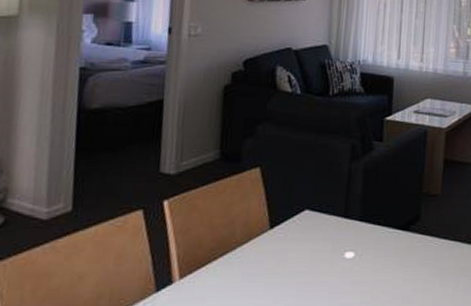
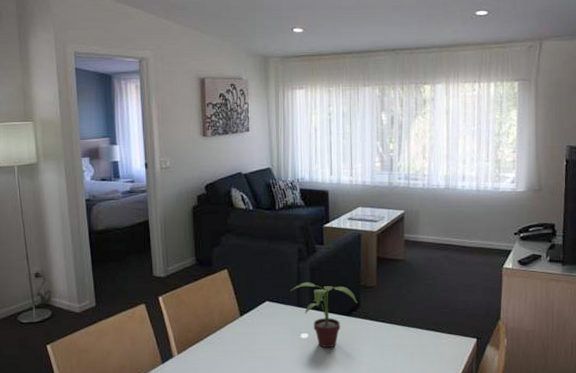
potted plant: none [336,187,418,271] -> present [290,282,358,348]

